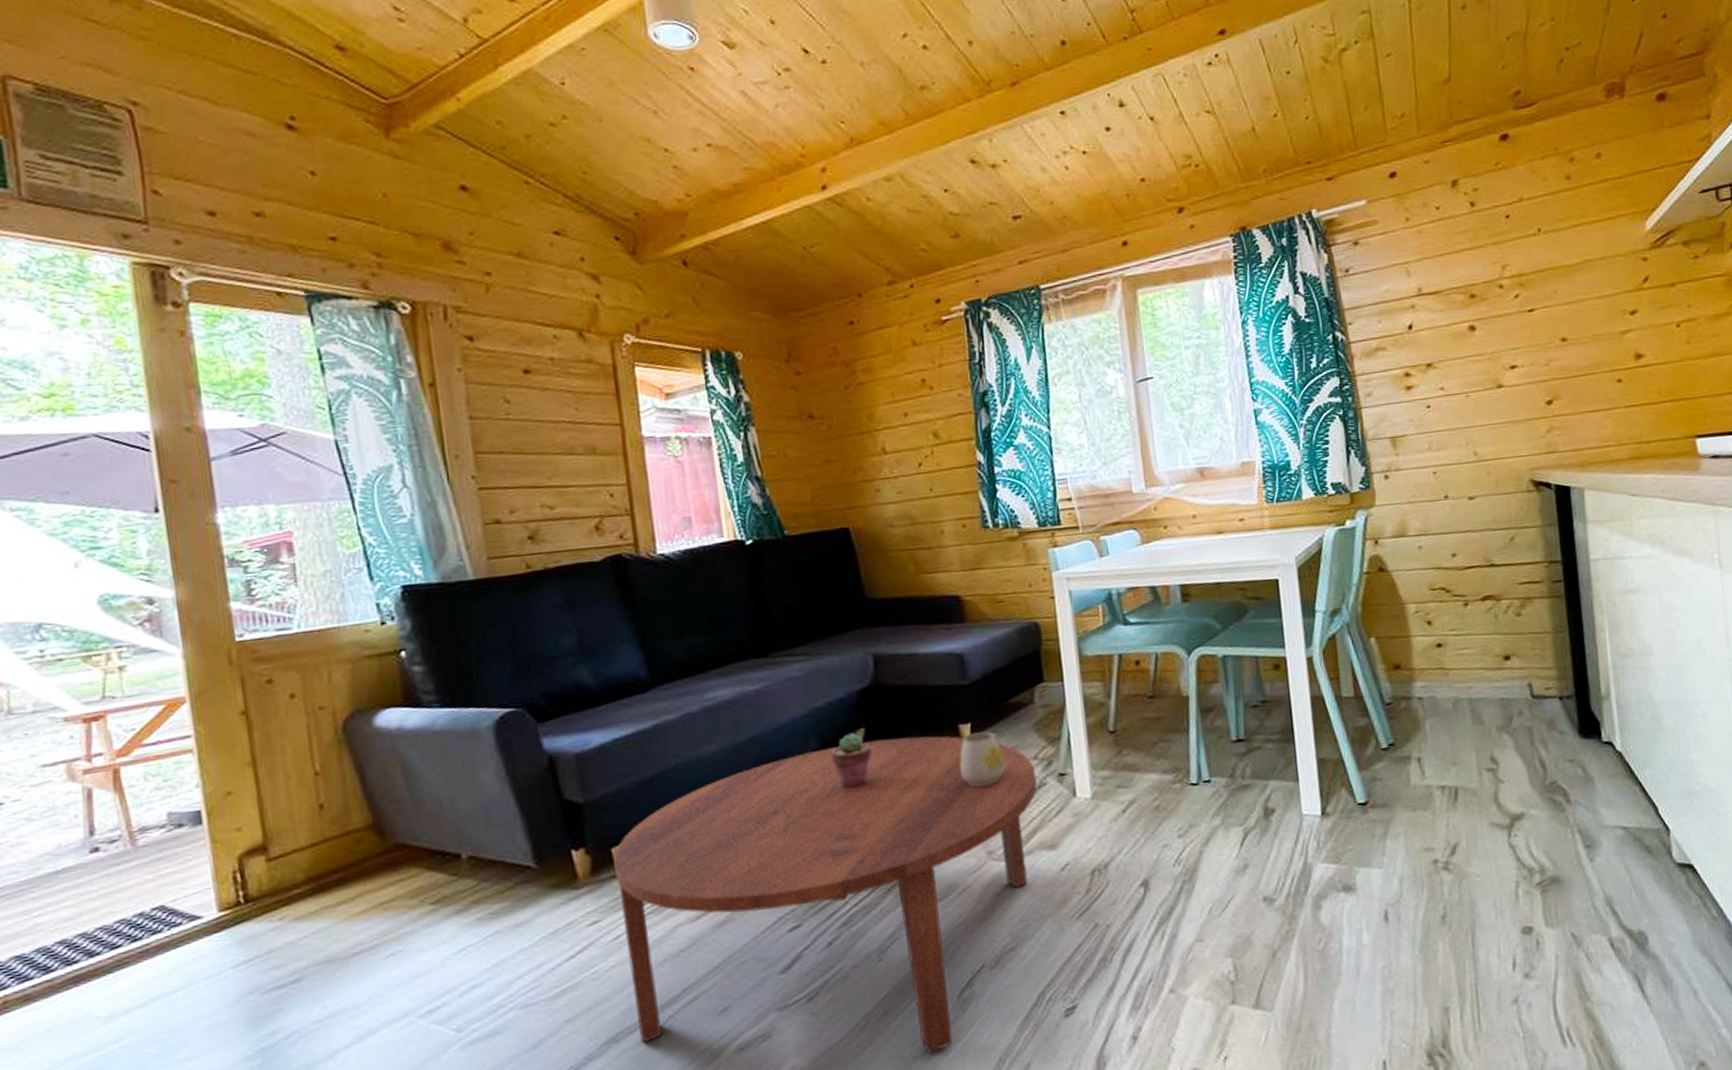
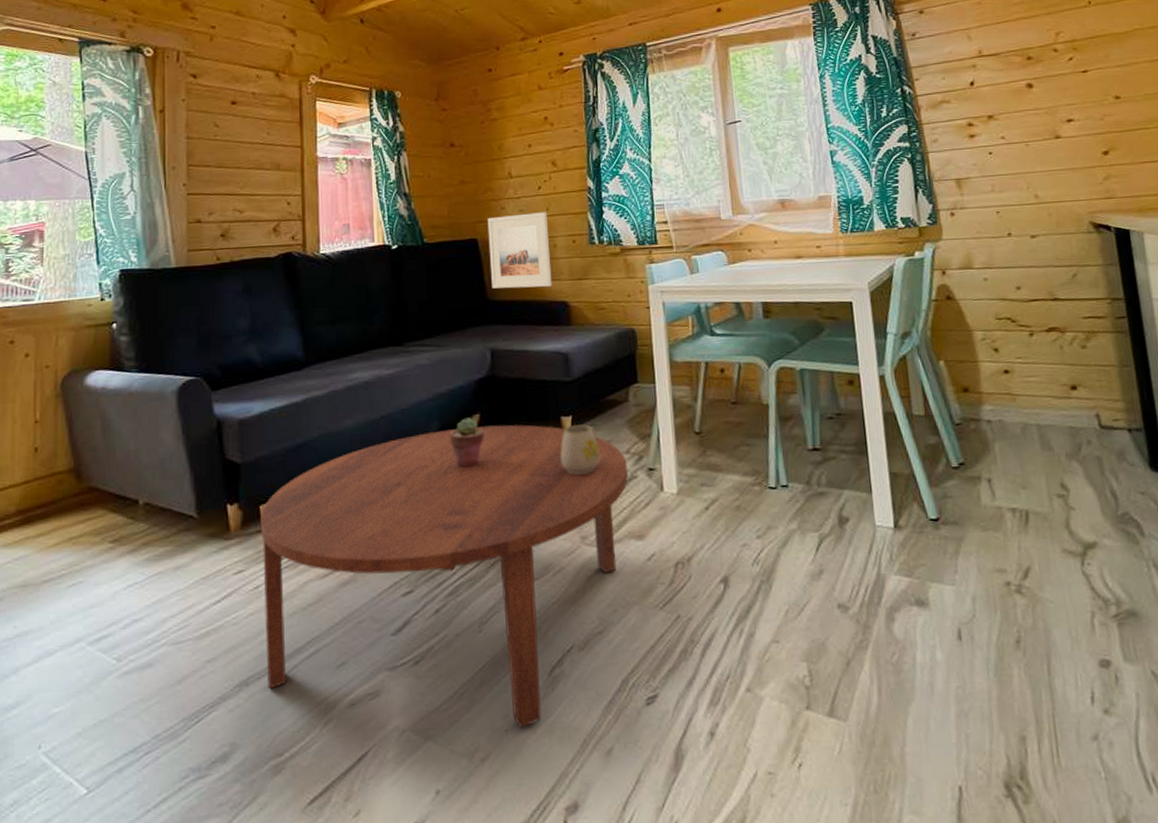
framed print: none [859,493,941,585] -> present [487,212,552,289]

